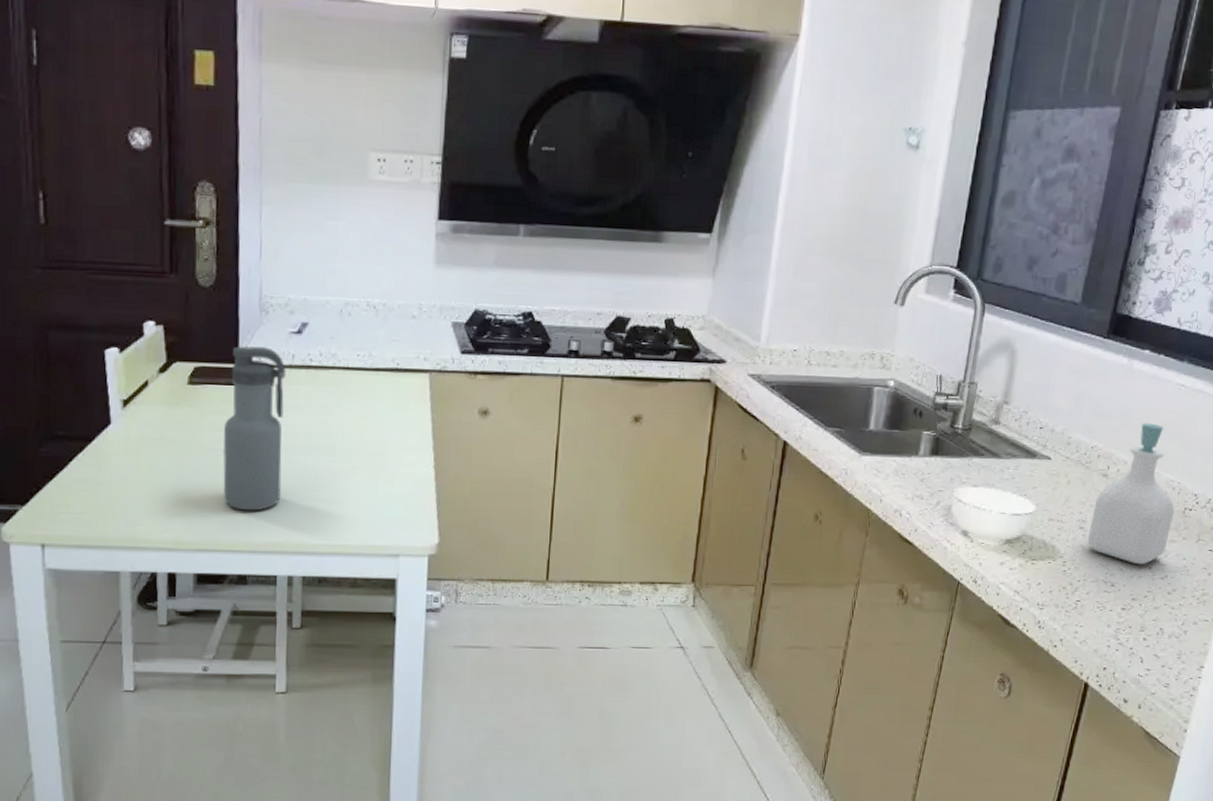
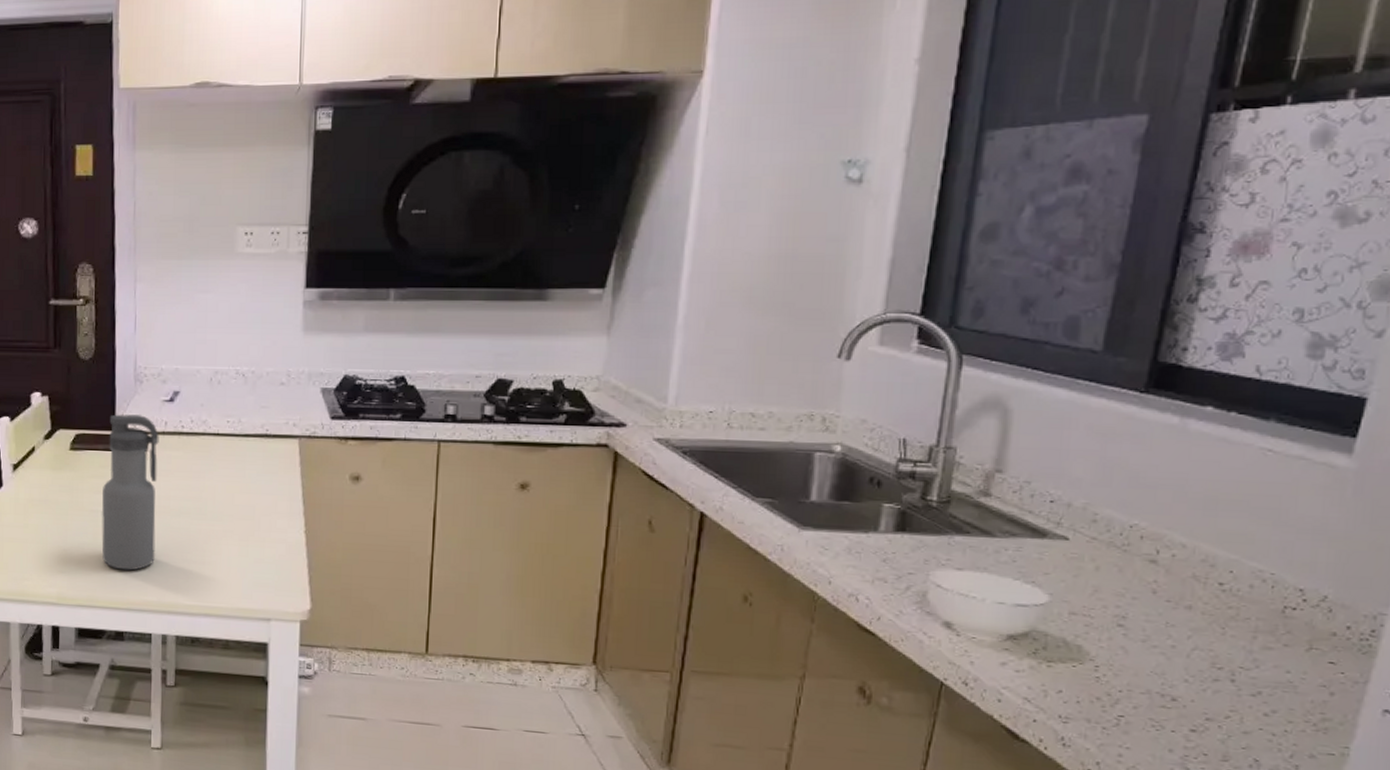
soap bottle: present [1087,423,1175,565] -> none [1130,497,1268,676]

